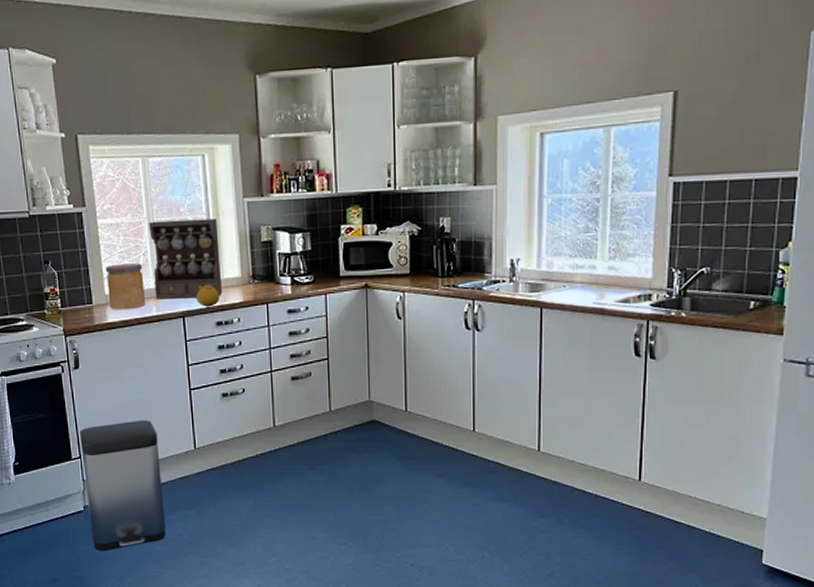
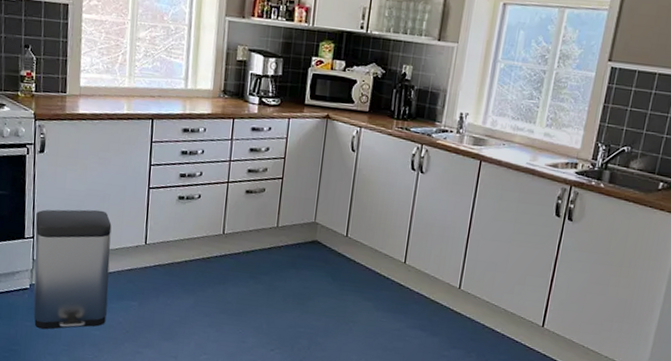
jar: present [105,263,146,310] -> none [82,58,120,105]
spice rack: present [148,218,223,299] -> none [128,24,198,105]
fruit: present [196,284,220,307] -> none [167,91,191,114]

